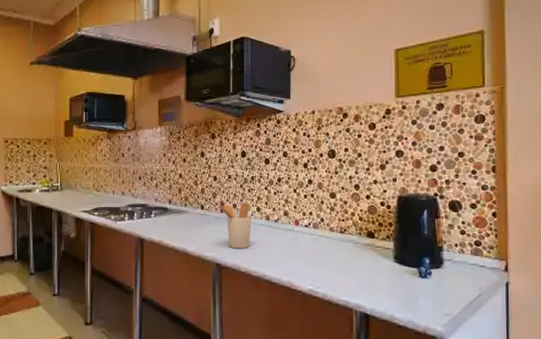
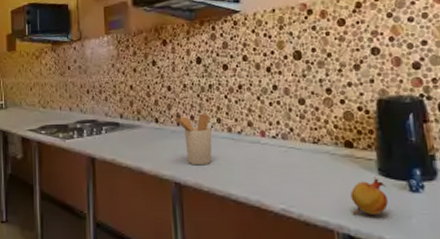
fruit: none [369,263,400,297] -> present [350,177,388,216]

